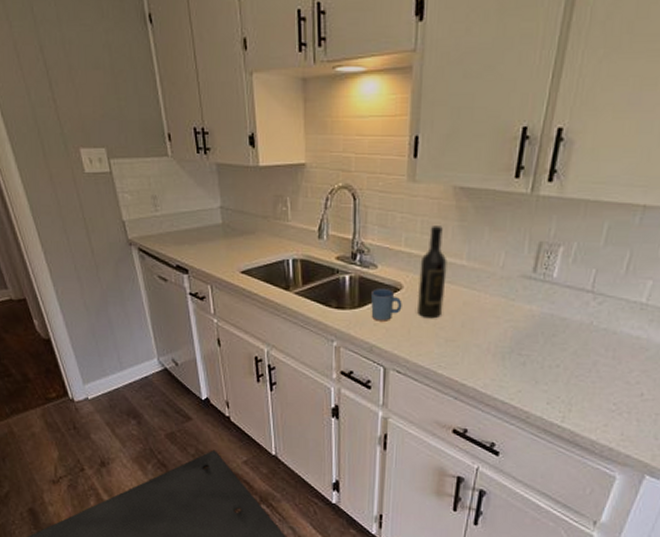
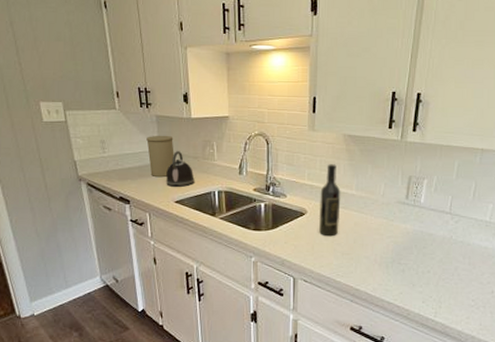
canister: none [205,188,239,241] -> present [146,135,174,177]
kettle: none [230,209,264,254] -> present [166,151,195,187]
mug: present [370,289,402,321] -> none [281,214,307,240]

